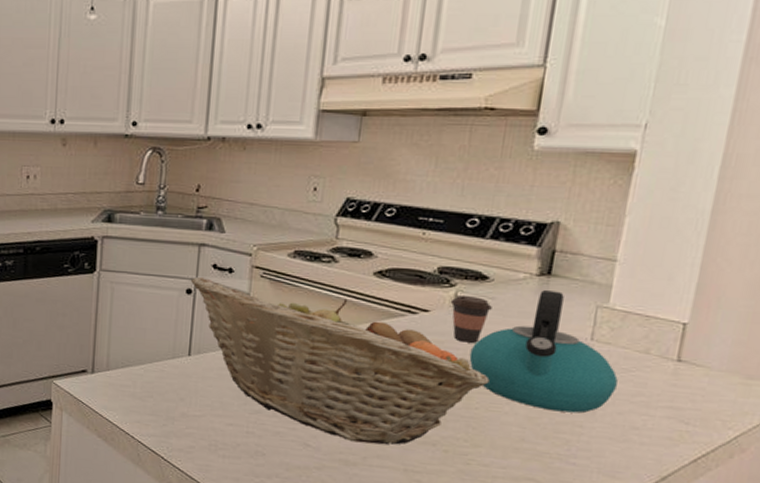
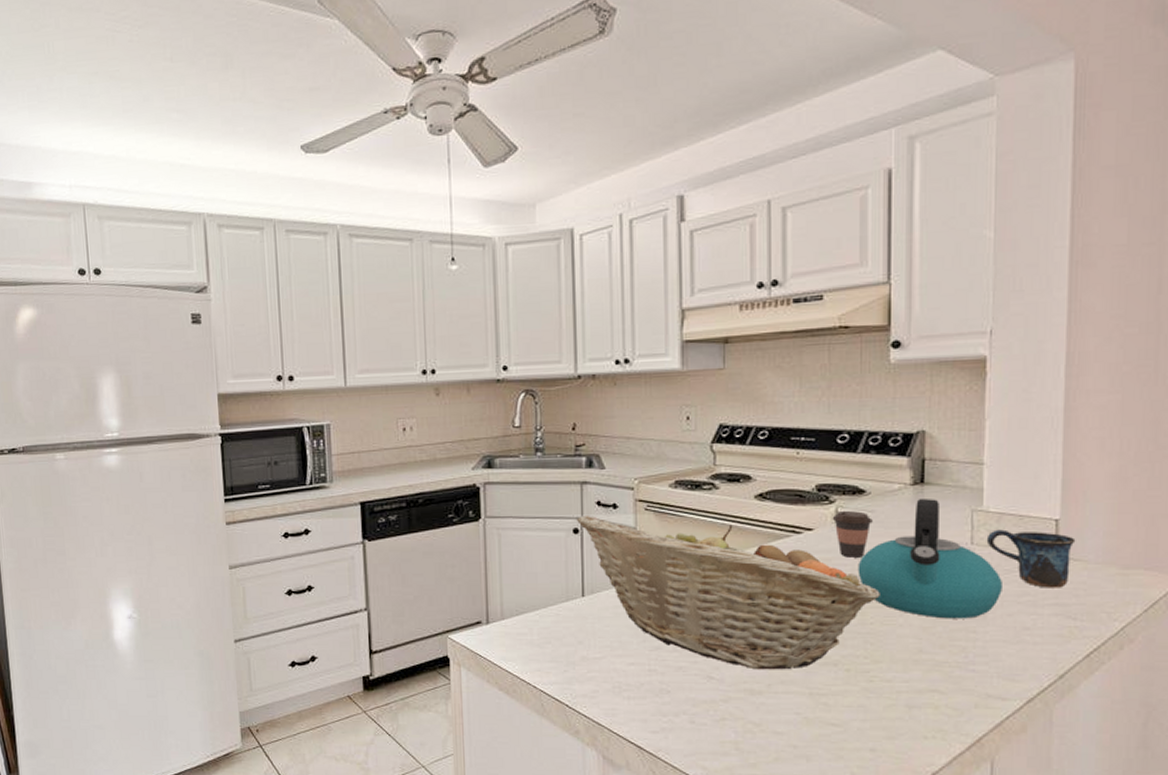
mug: none [607,328,702,392] -> present [986,529,1076,588]

